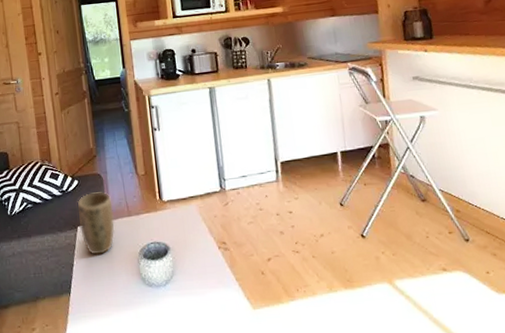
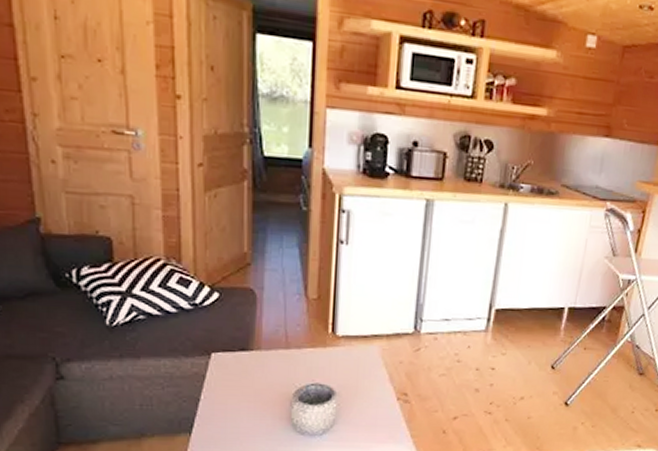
plant pot: present [77,191,115,255] -> none [214,312,266,391]

